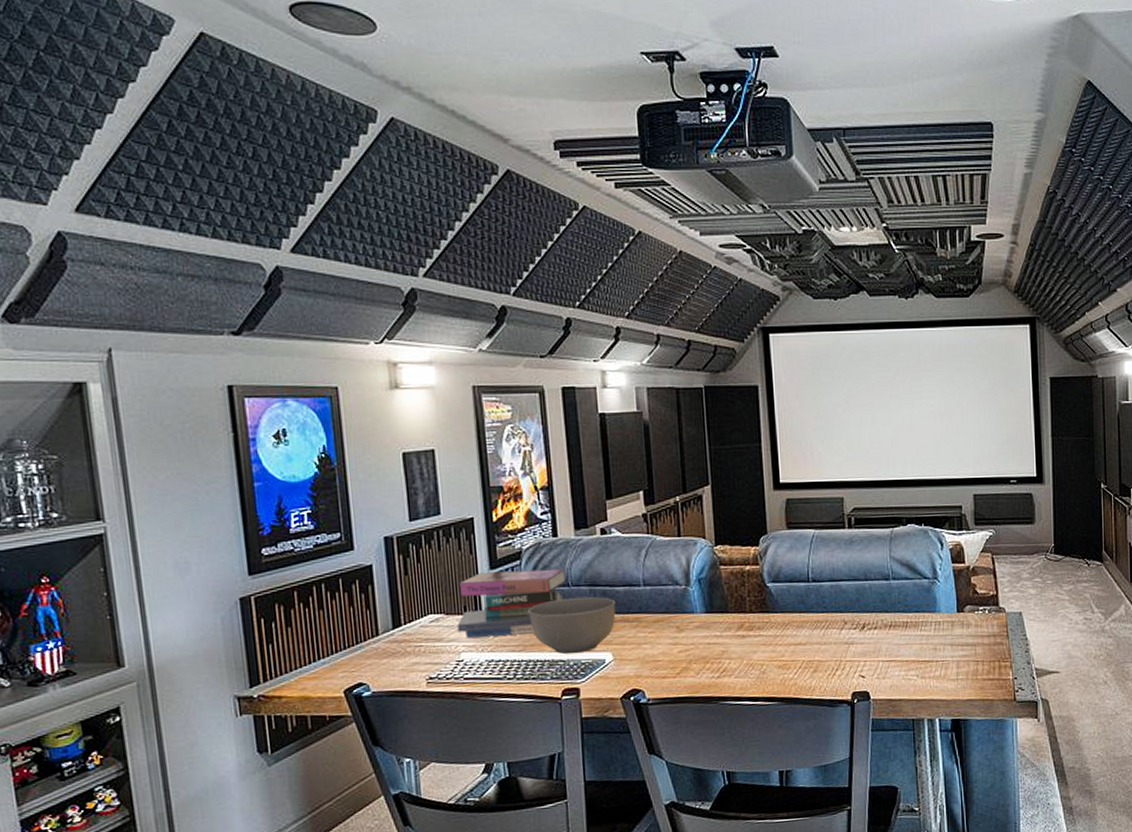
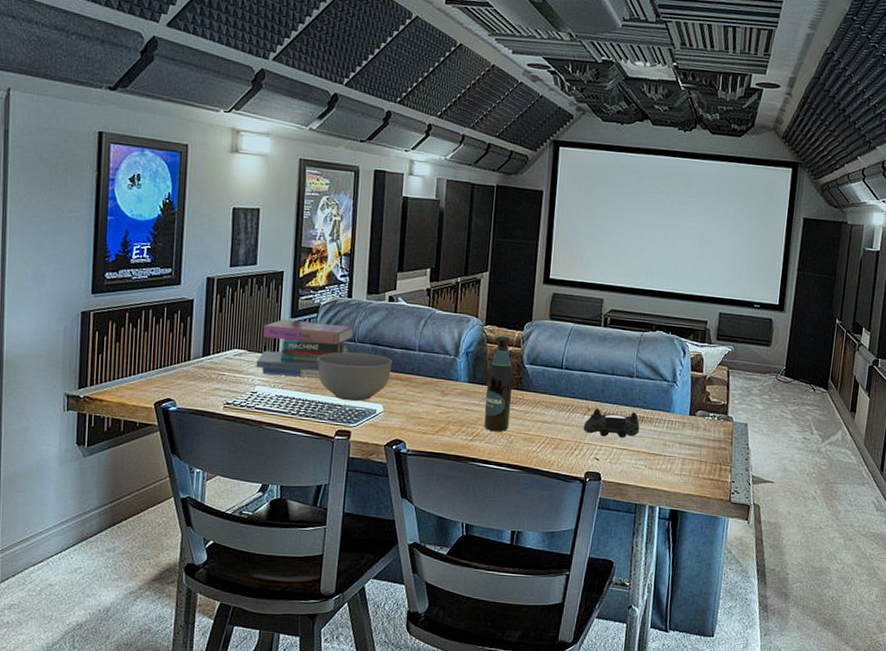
bottle: none [726,554,759,664] -> present [484,335,514,432]
control: none [842,618,905,651] -> present [583,408,640,439]

